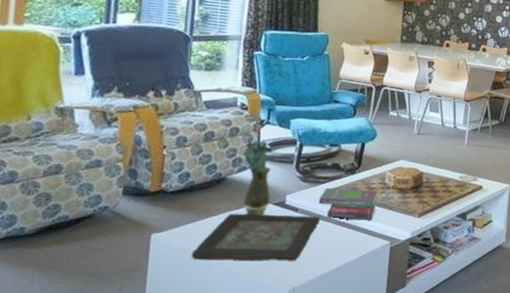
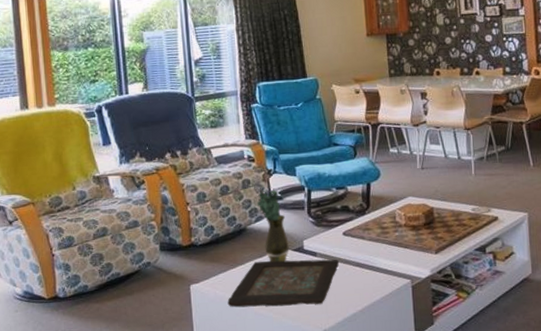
books: present [319,187,378,220] -> none [335,229,392,261]

